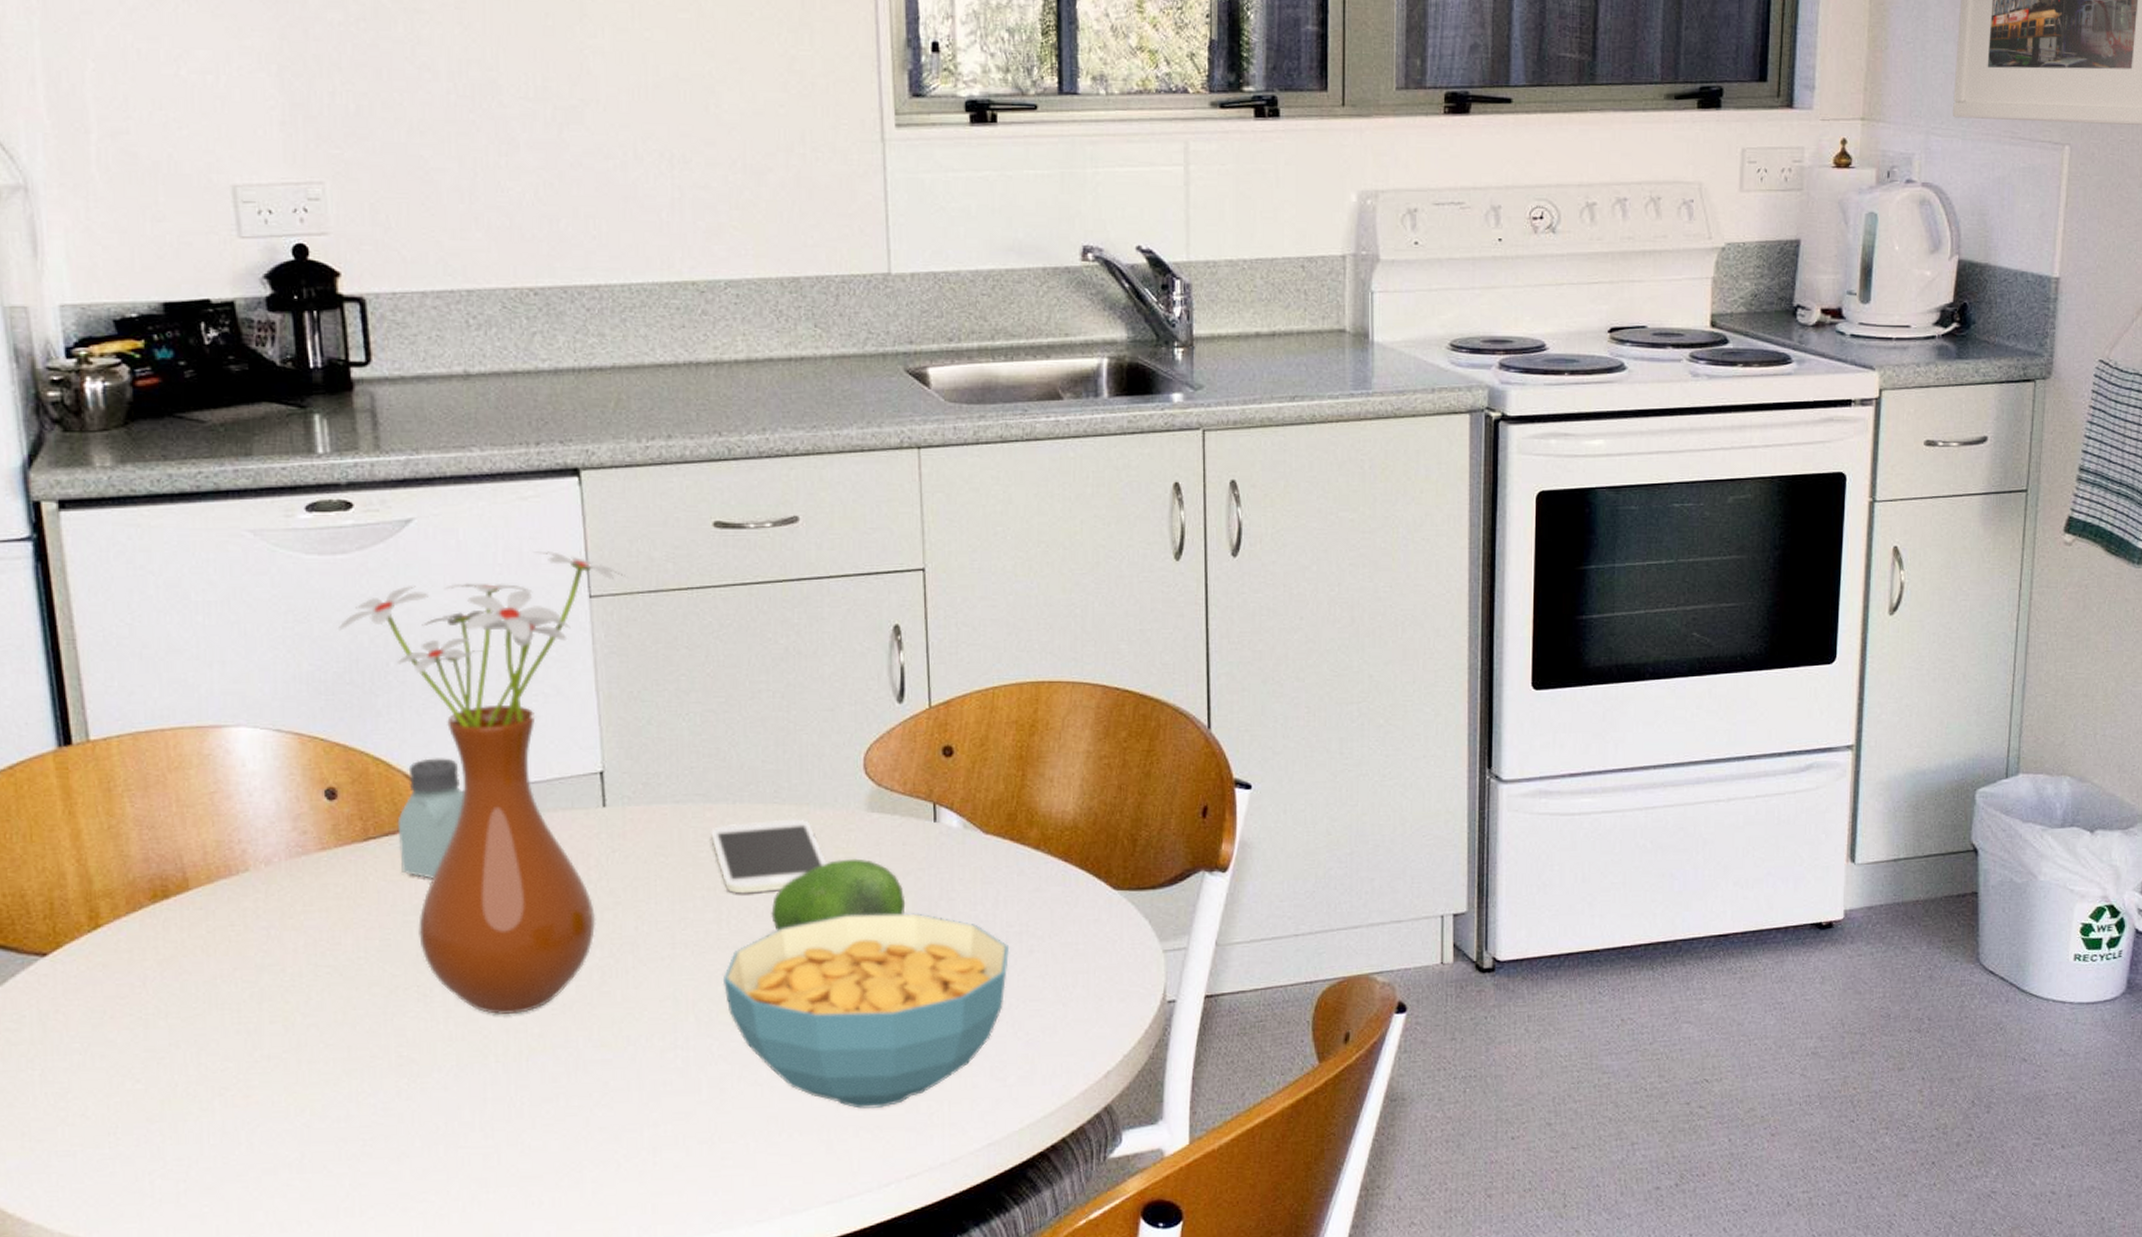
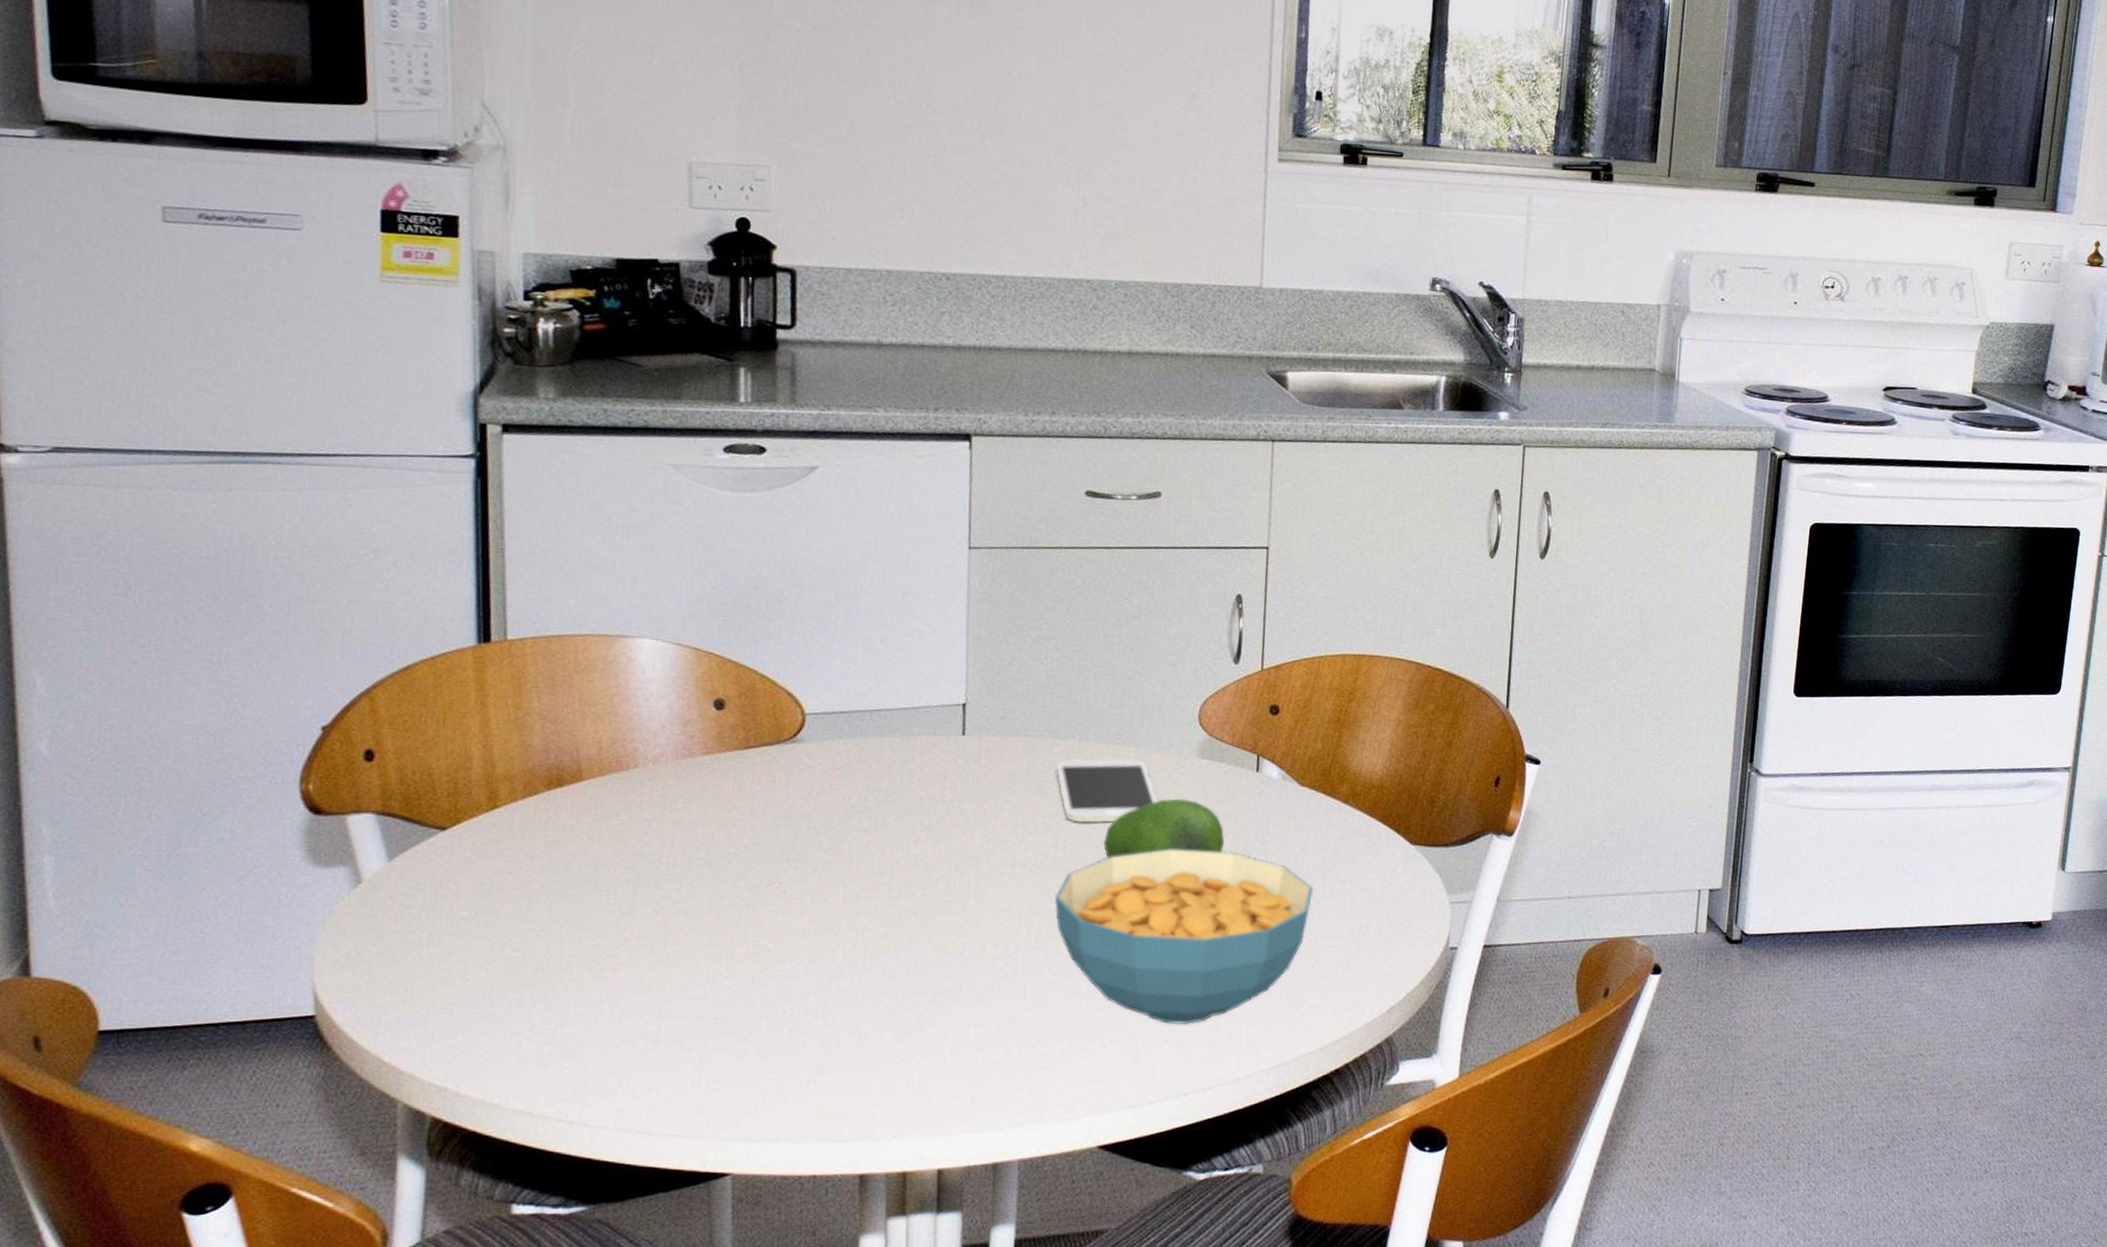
vase: present [337,551,627,1014] -> none [741,504,1004,915]
saltshaker: present [397,758,464,879] -> none [776,679,840,788]

